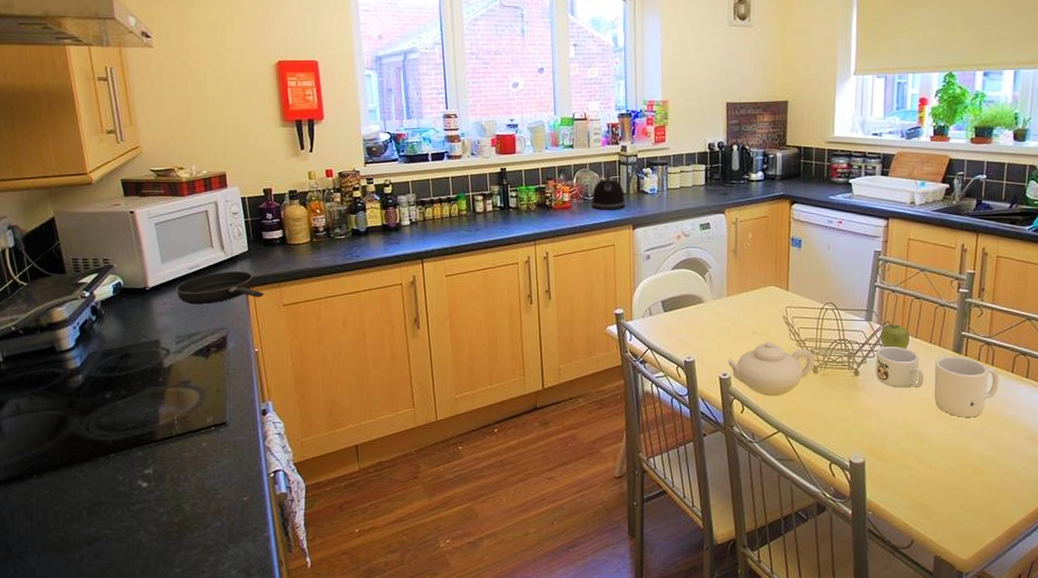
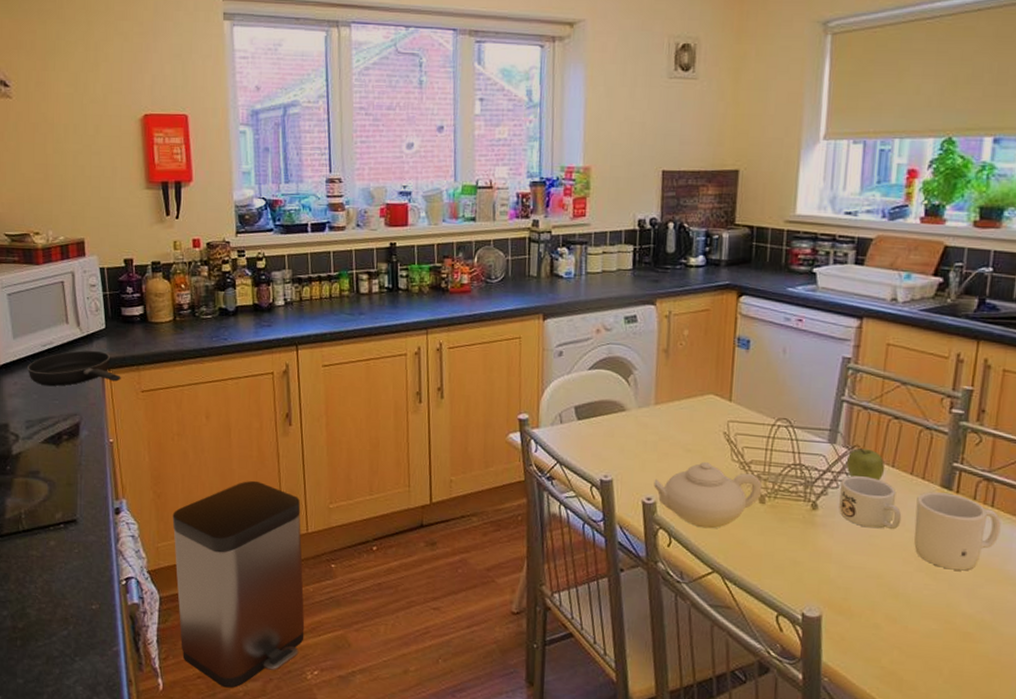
pedal bin: none [315,378,437,561] -> present [172,480,305,688]
kettle: present [591,165,626,210] -> none [494,242,536,296]

